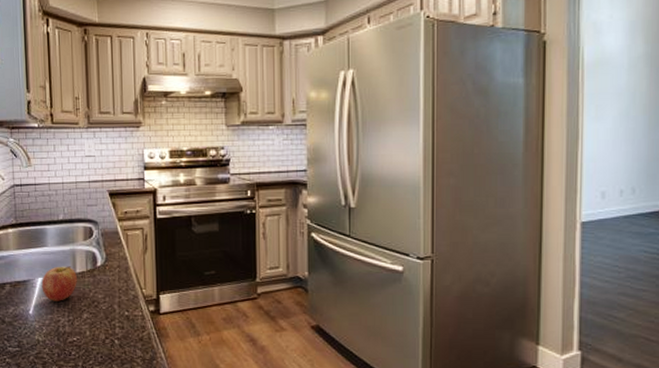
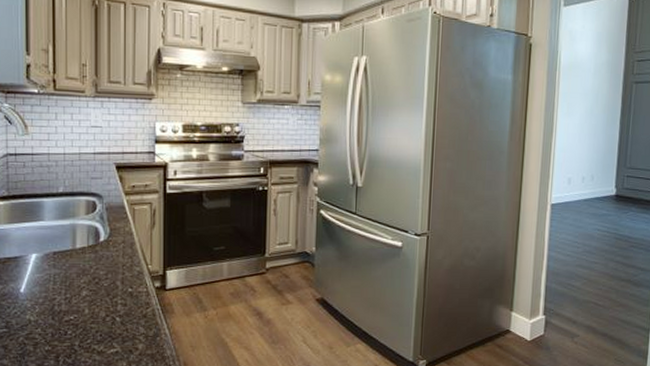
fruit: present [41,266,78,301] -> none [36,241,78,279]

